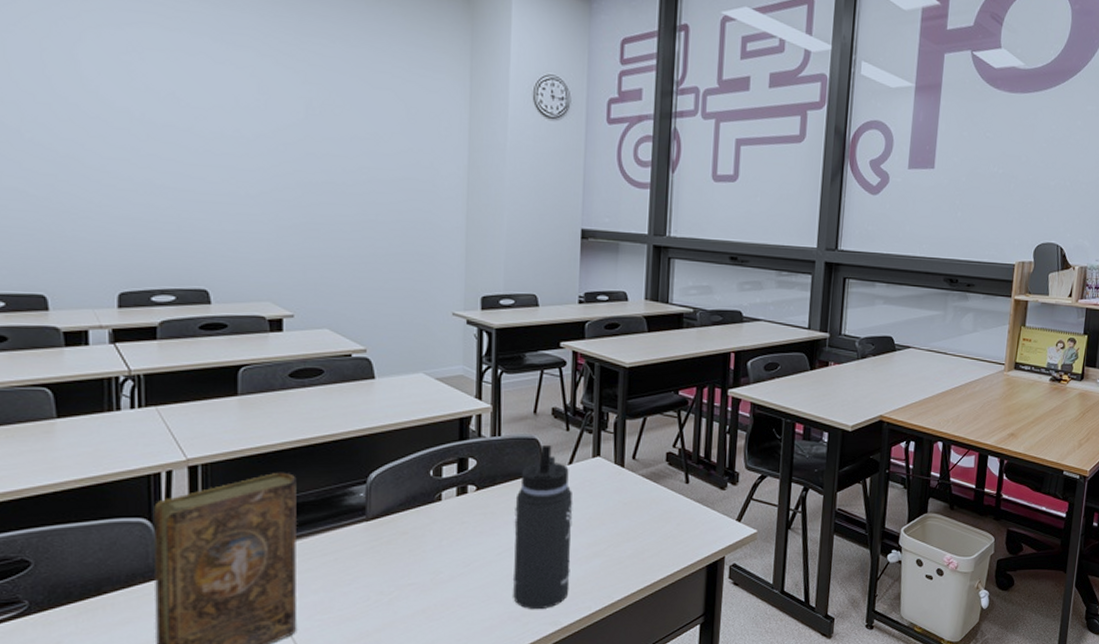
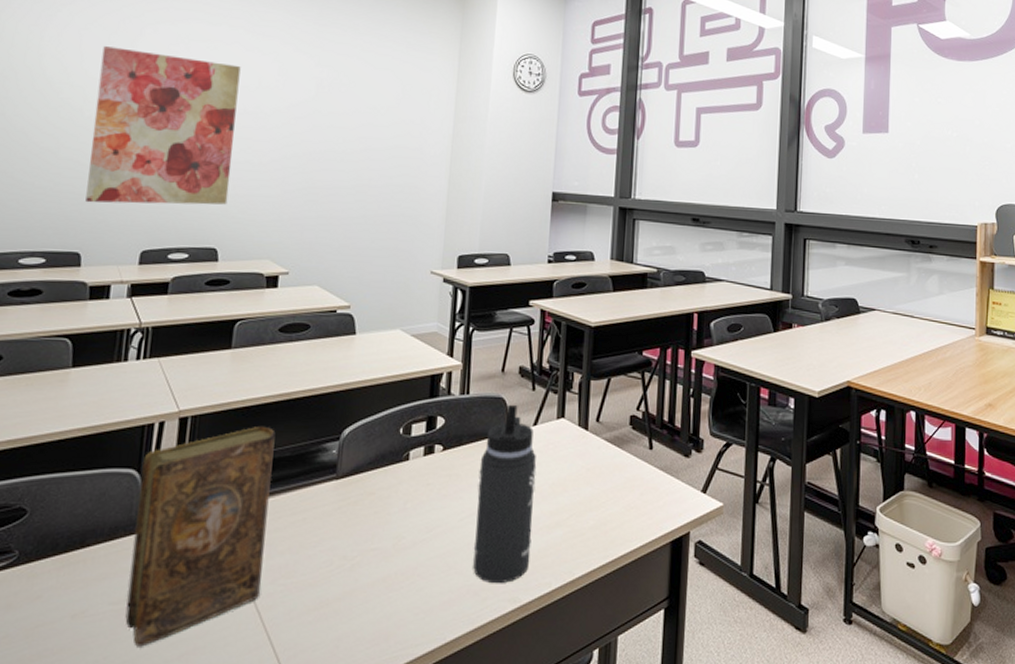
wall art: none [35,54,214,242] -> present [85,46,241,205]

